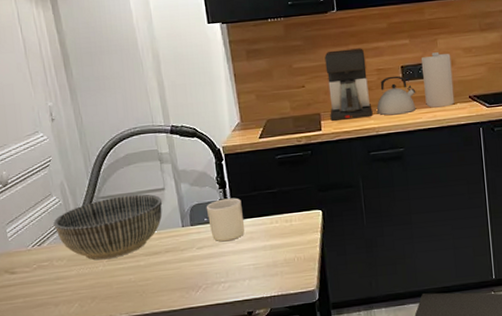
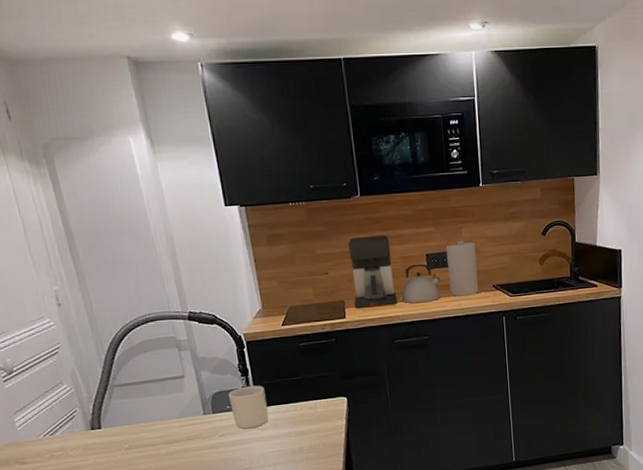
bowl: present [53,194,163,260] -> none [65,381,183,449]

